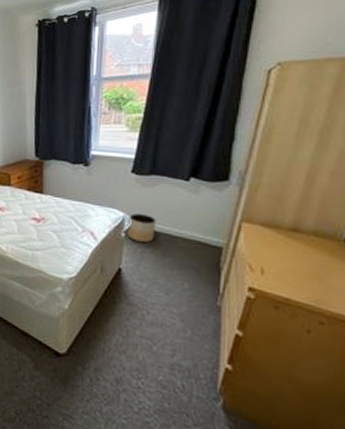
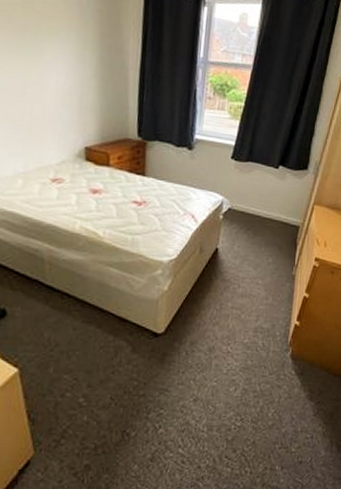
planter: present [127,214,156,242] -> none [224,197,250,224]

